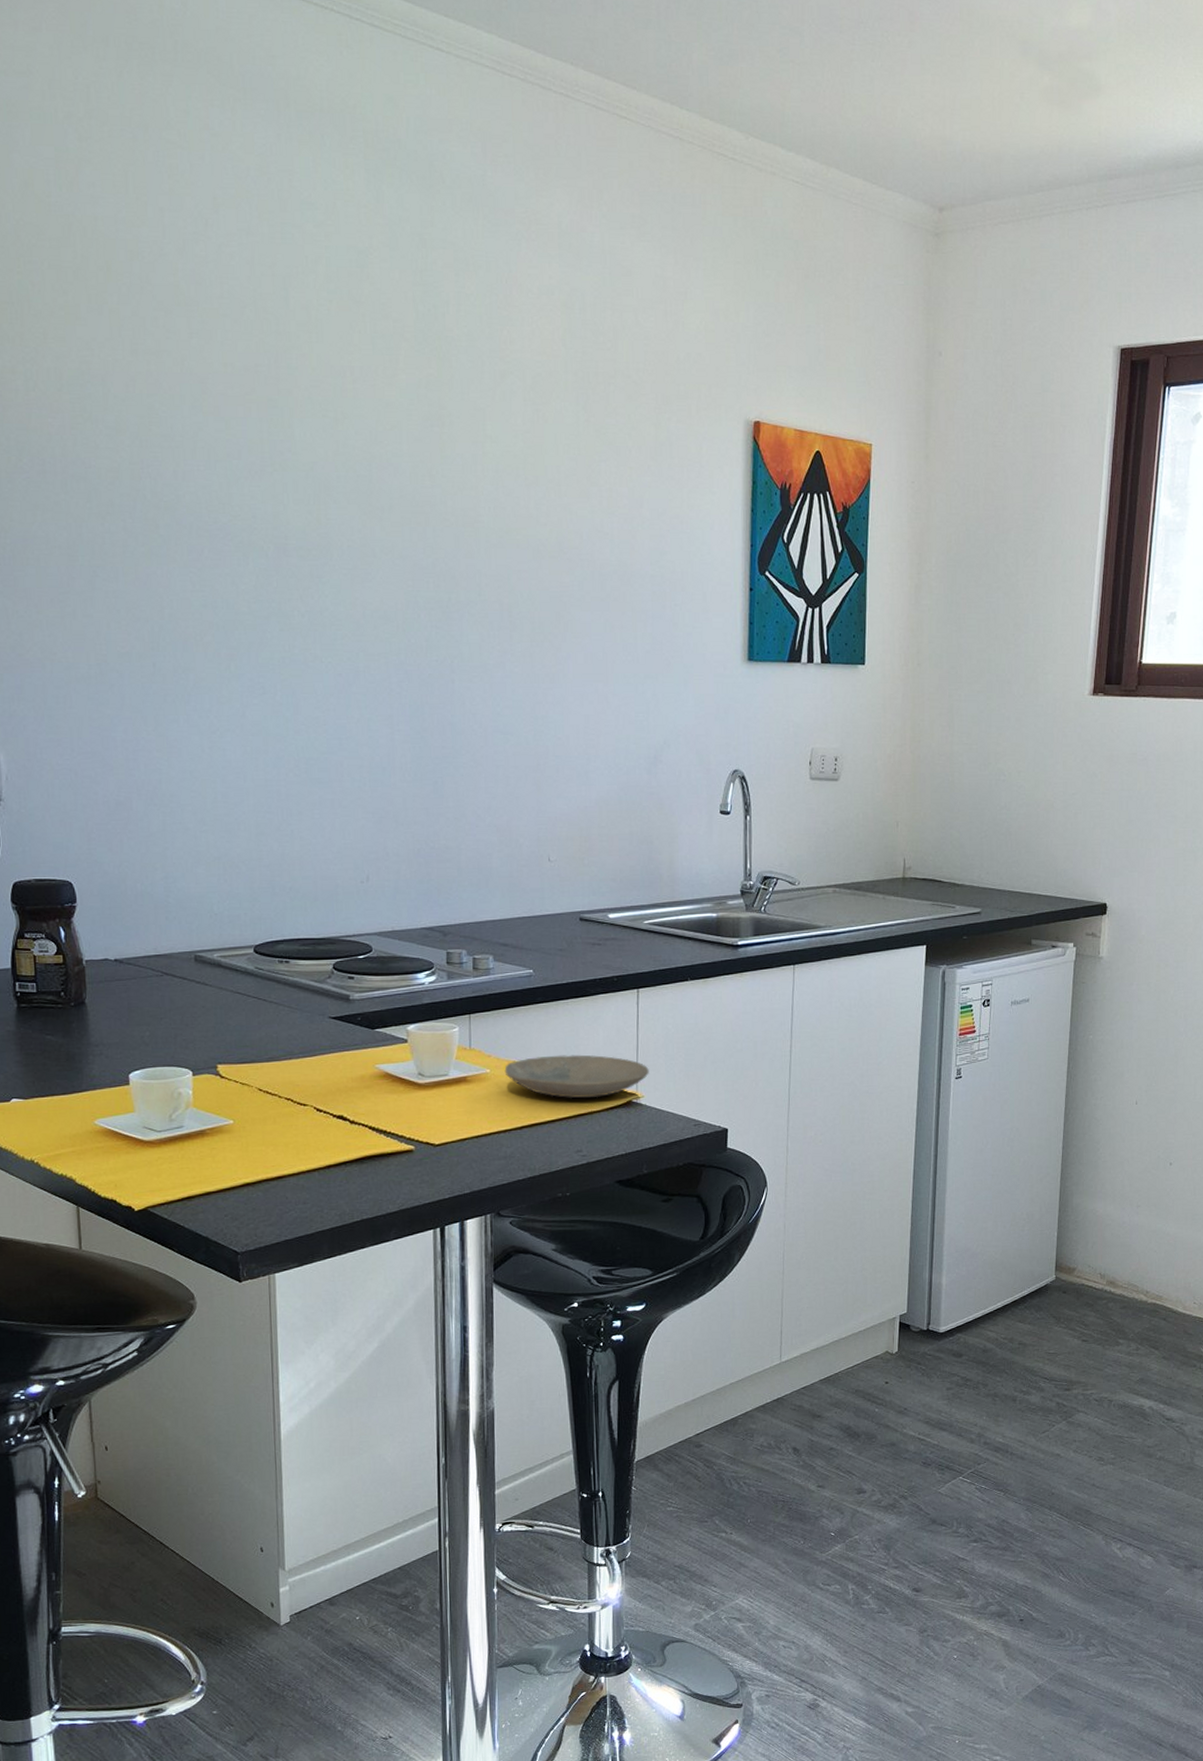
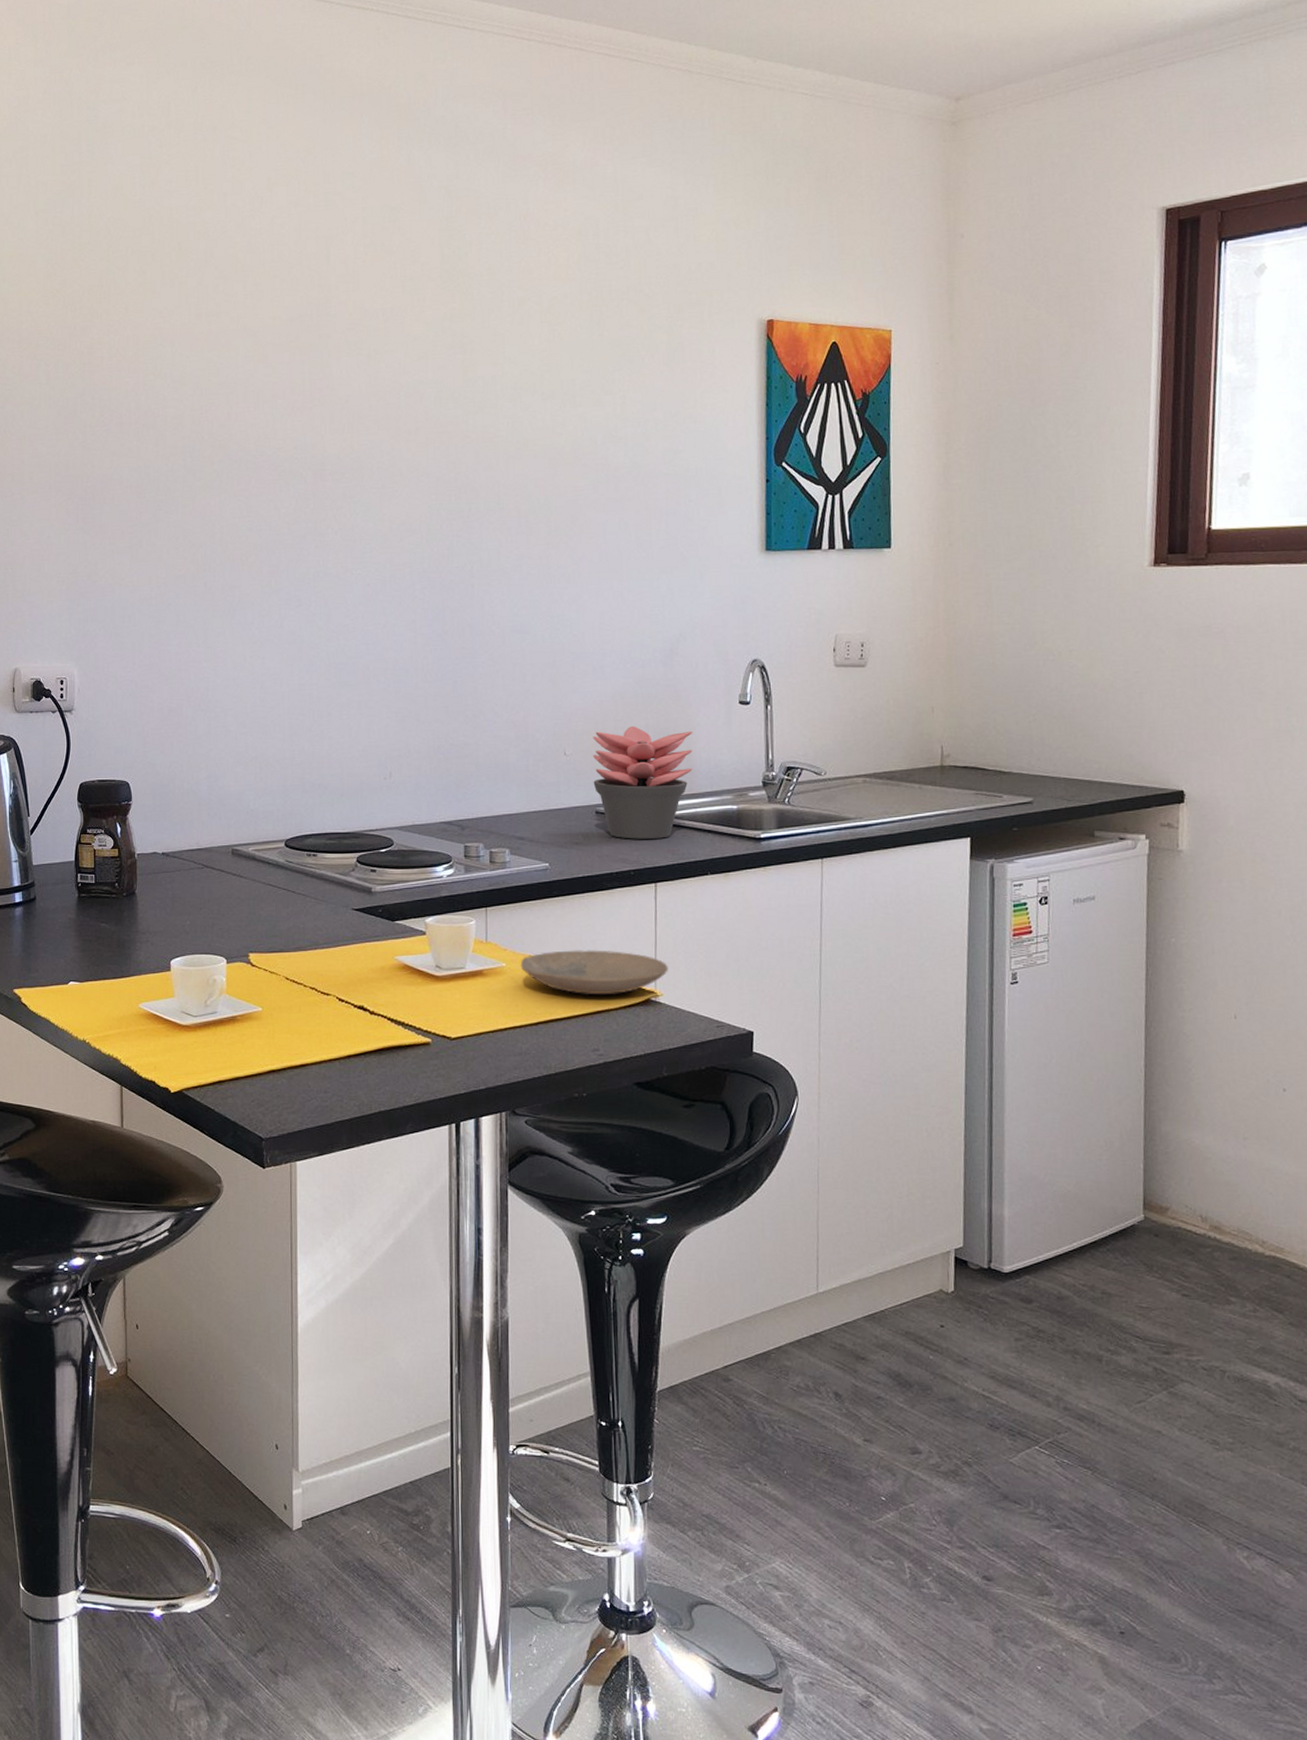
succulent plant: none [576,833,676,946] -> present [592,726,693,839]

